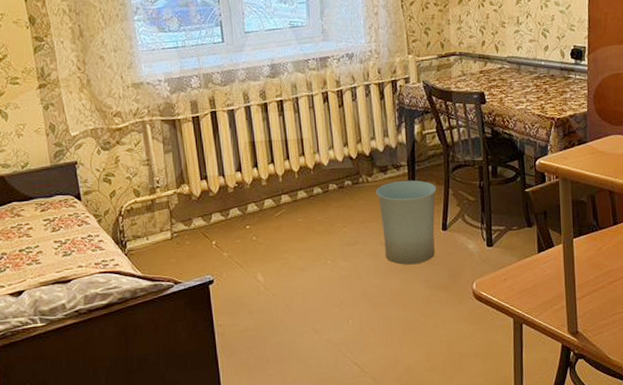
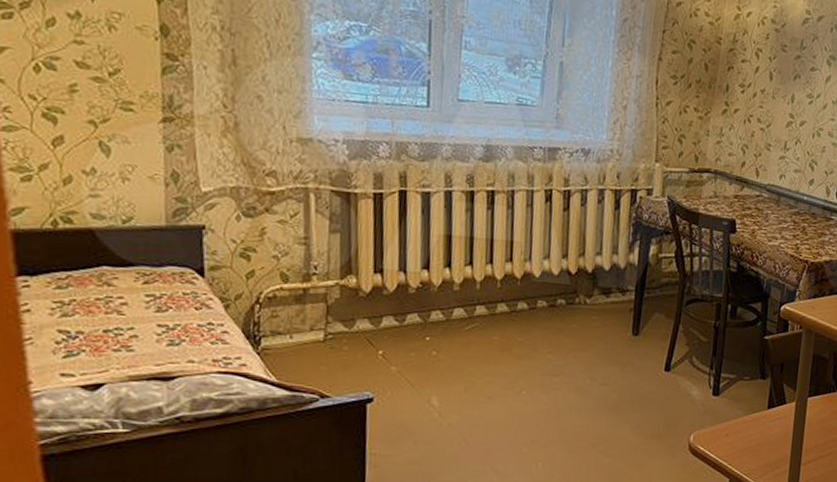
waste bin: present [375,180,437,265] -> none [593,307,665,407]

